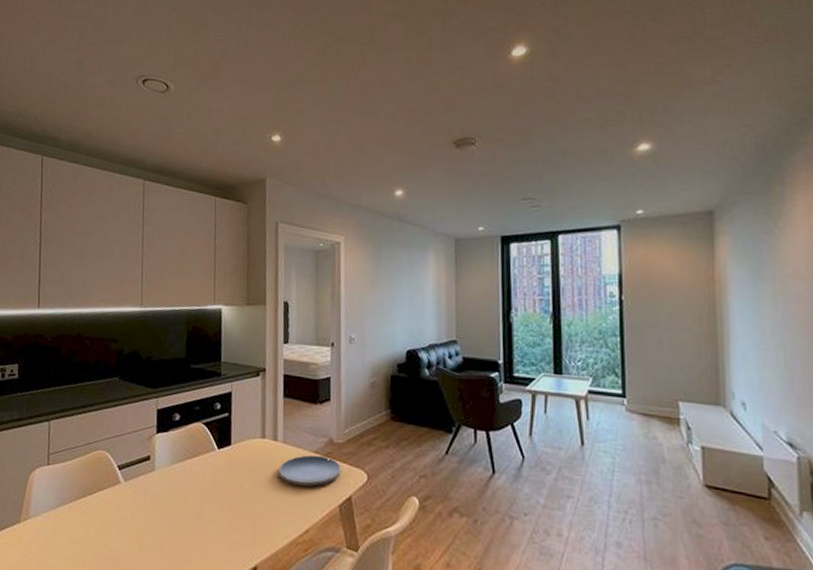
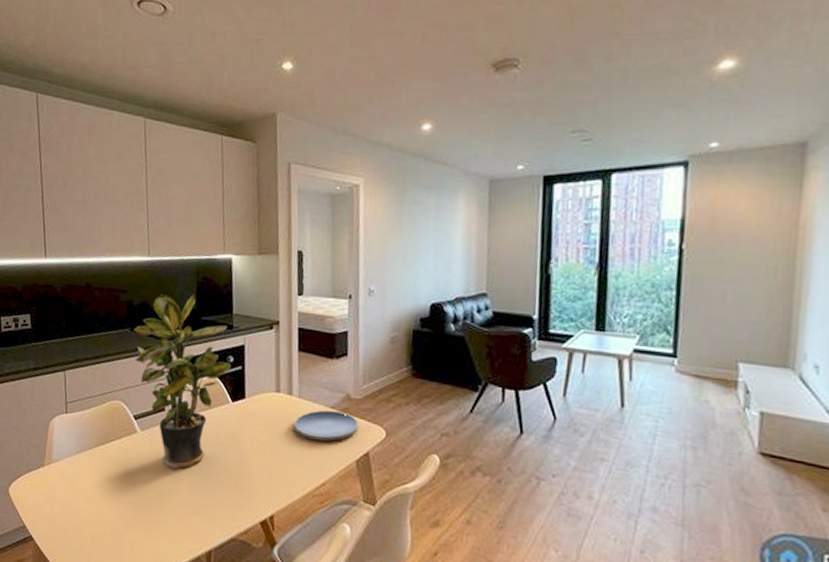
potted plant: none [122,343,219,521] -> present [134,294,232,470]

